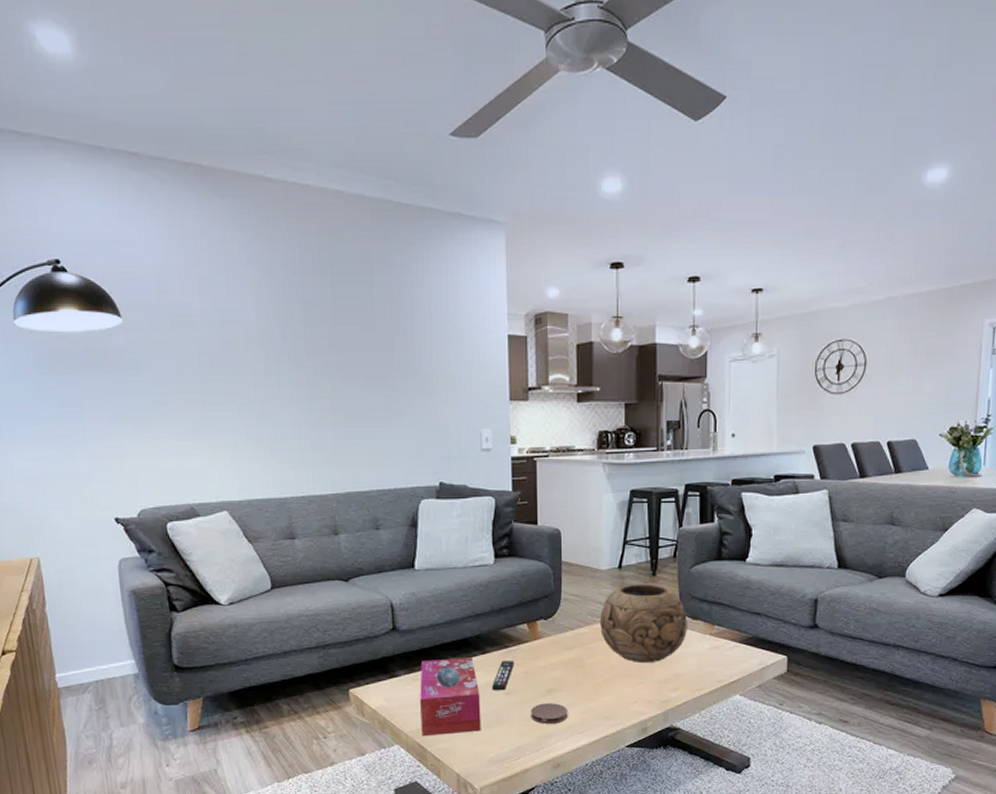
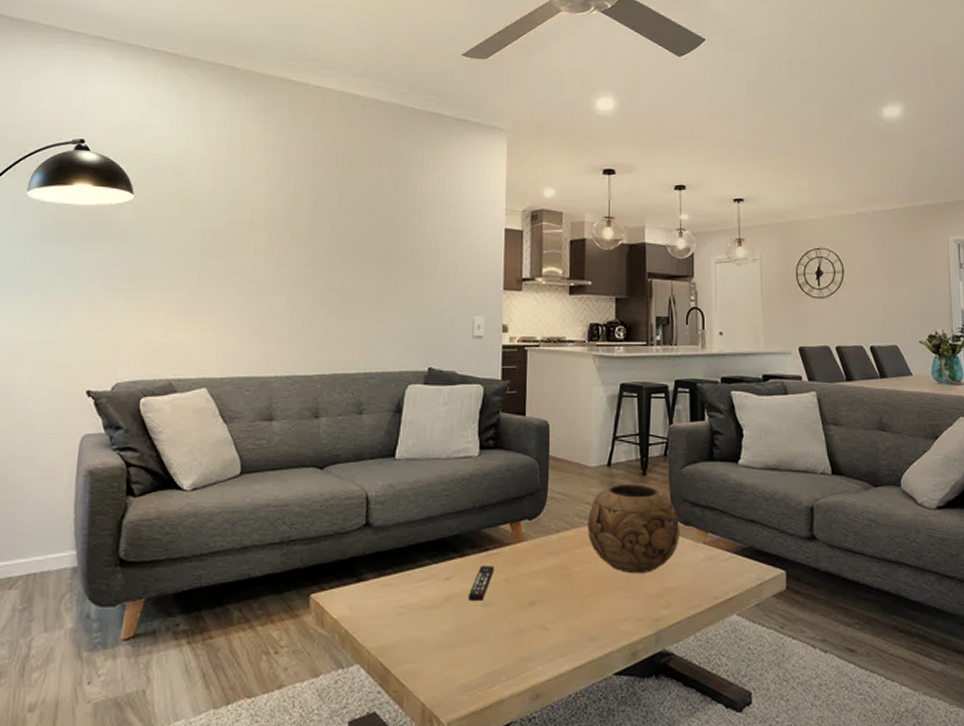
tissue box: present [420,658,481,737] -> none [386,560,455,655]
coaster: present [531,703,568,724] -> none [509,618,550,643]

